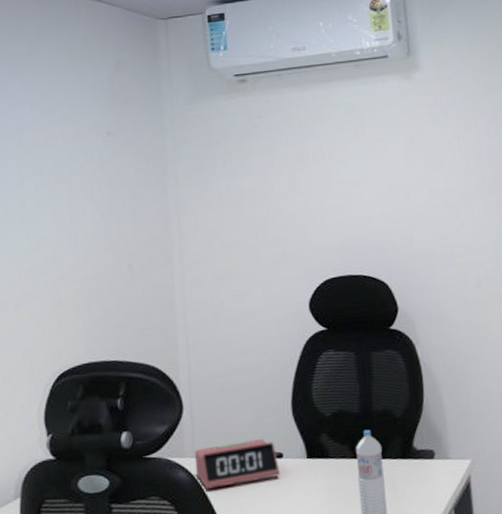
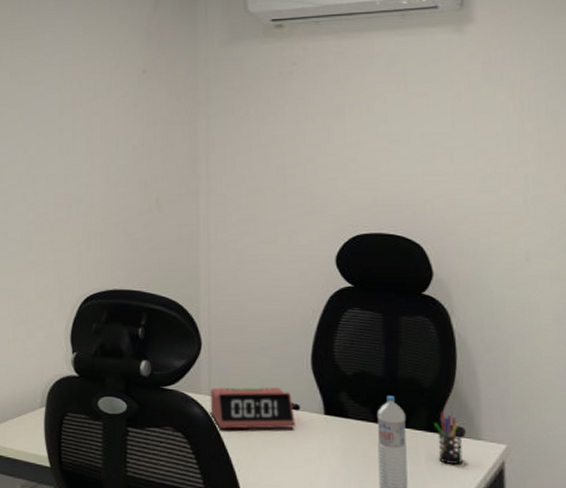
pen holder: none [407,438,435,487] -> present [434,412,463,464]

